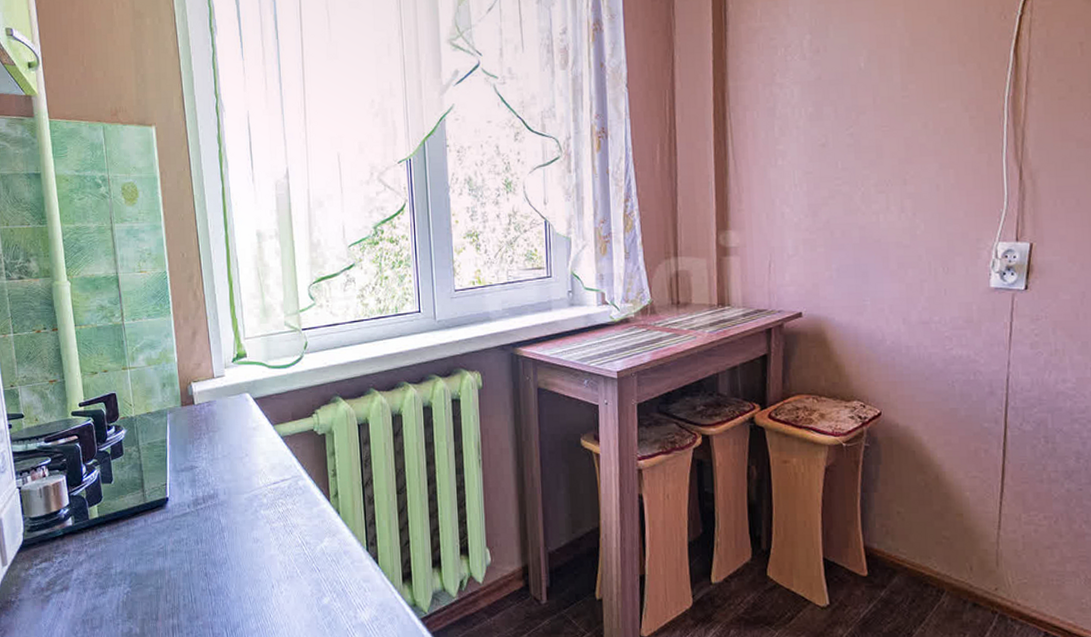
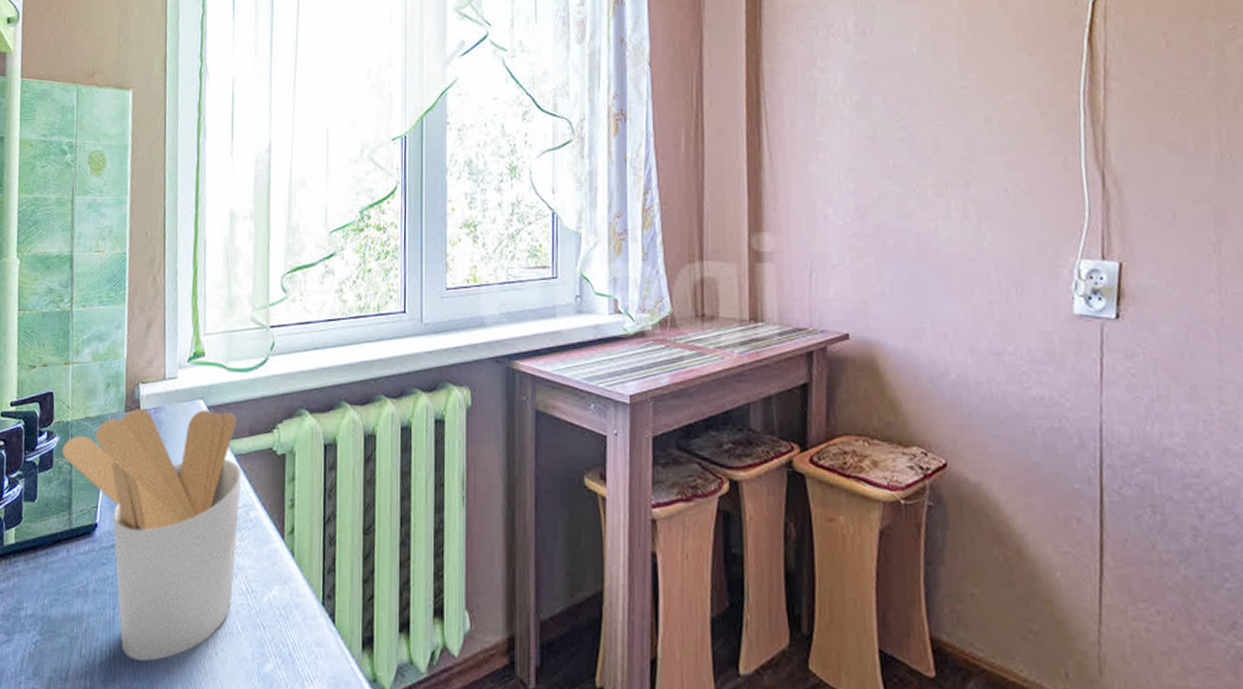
utensil holder: none [130,401,290,602] -> present [62,409,241,661]

